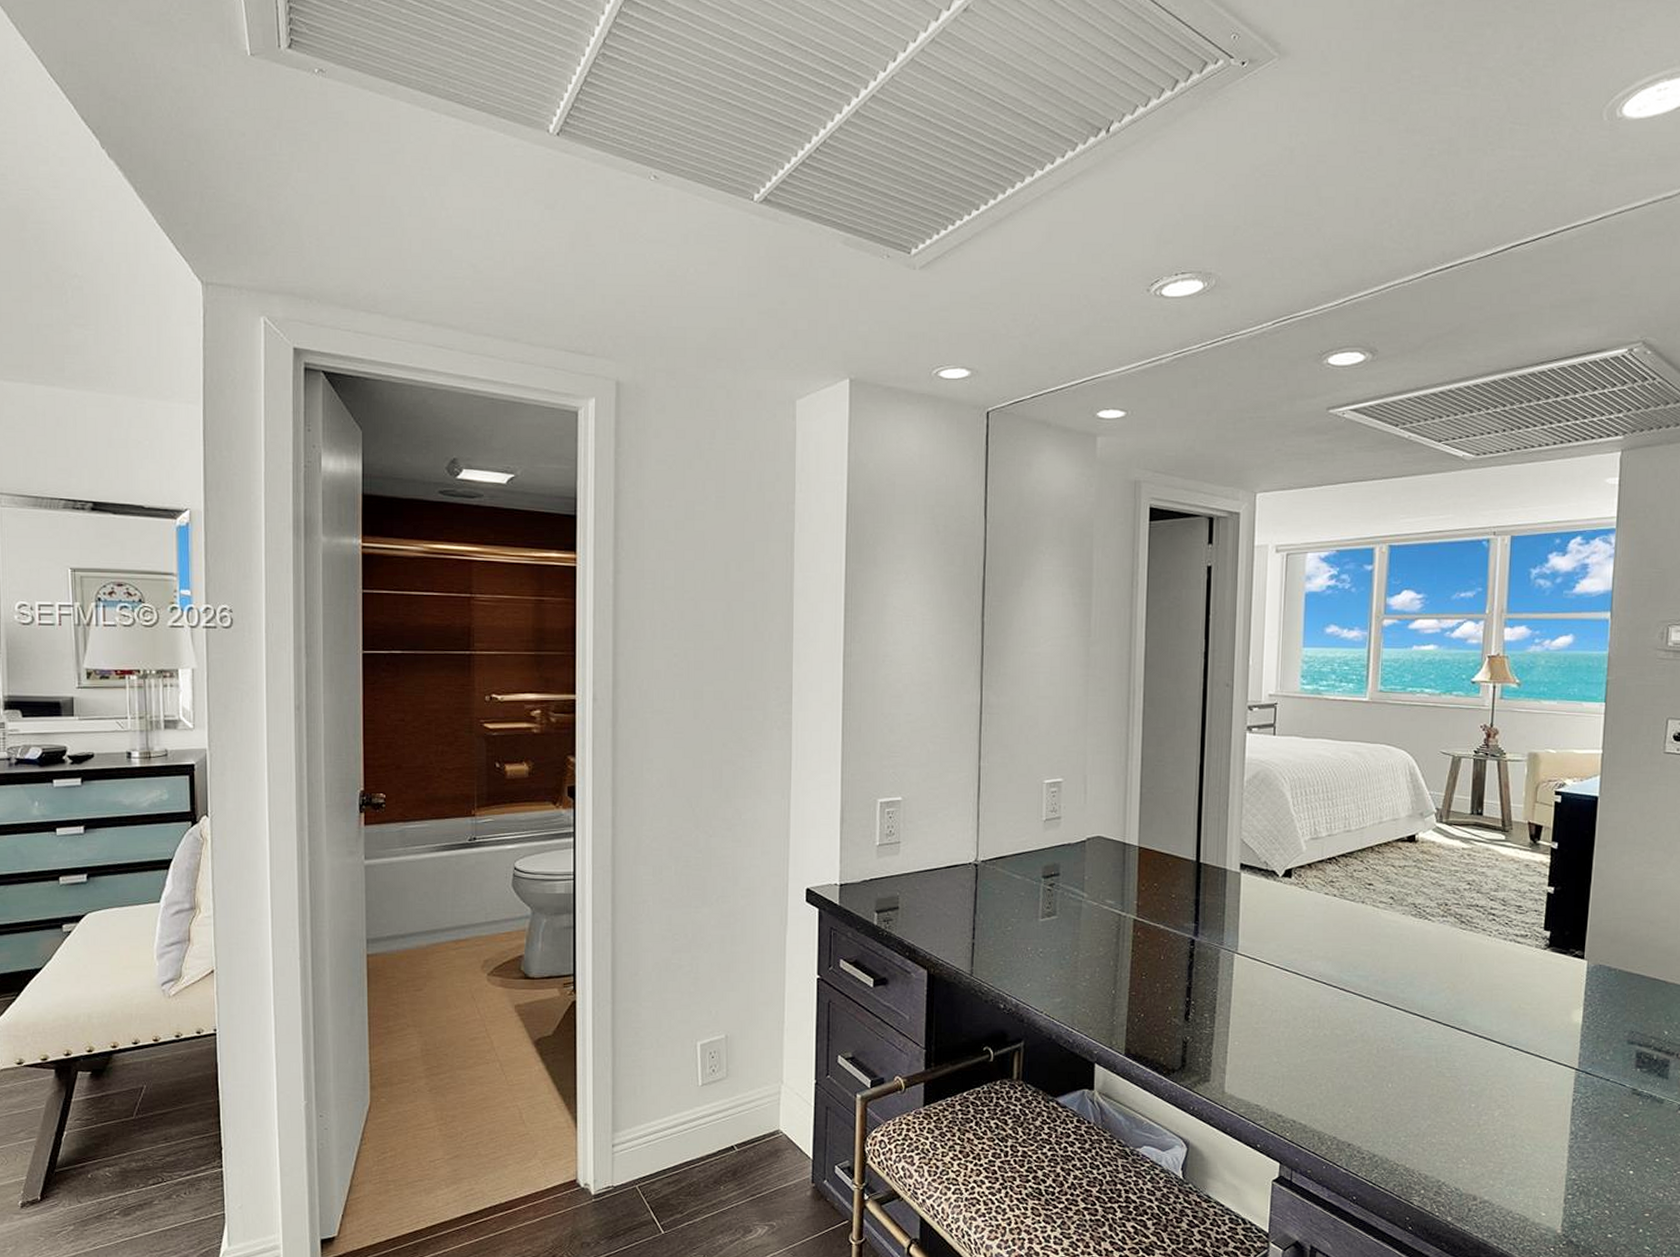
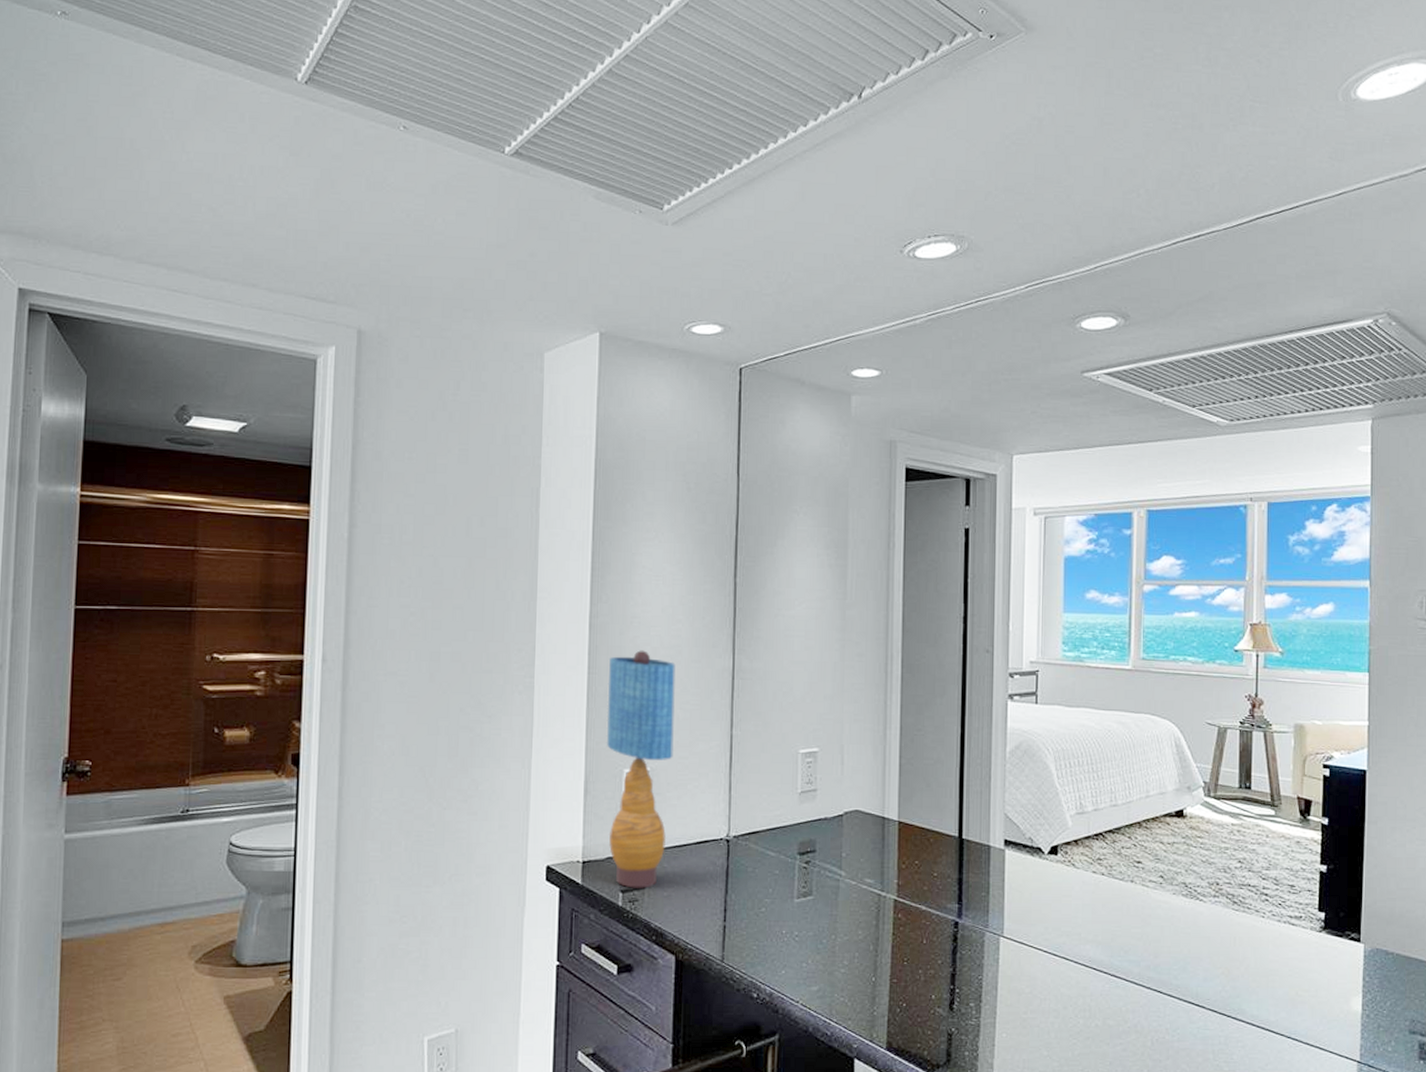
table lamp: none [860,687,926,909] -> present [606,650,676,888]

